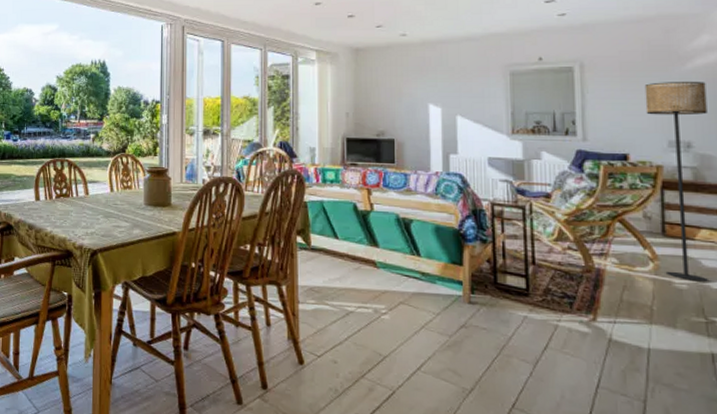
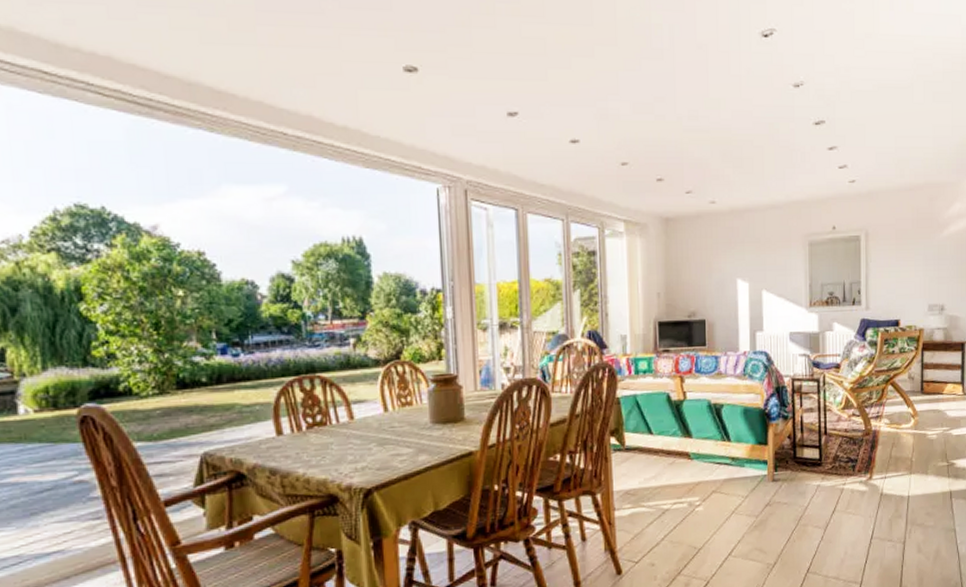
floor lamp: present [644,81,708,282] -> none [913,247,956,431]

